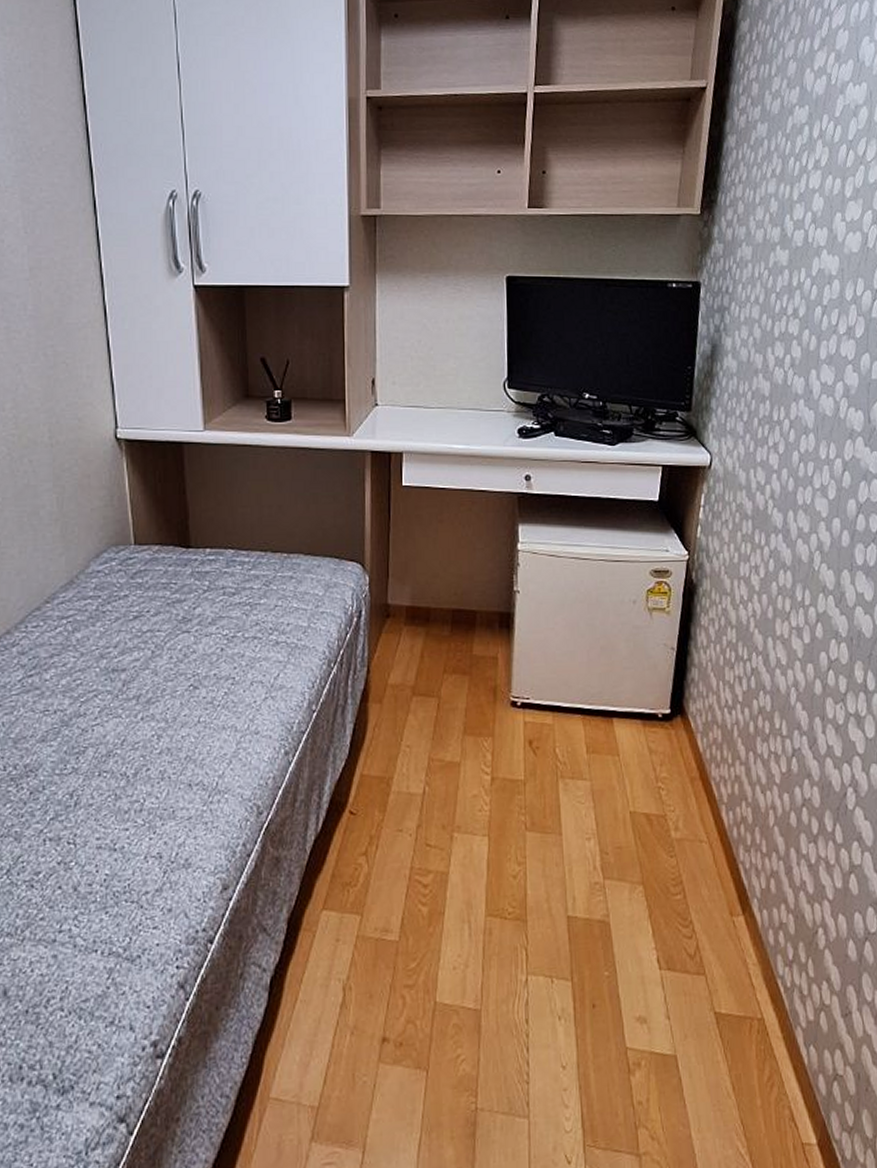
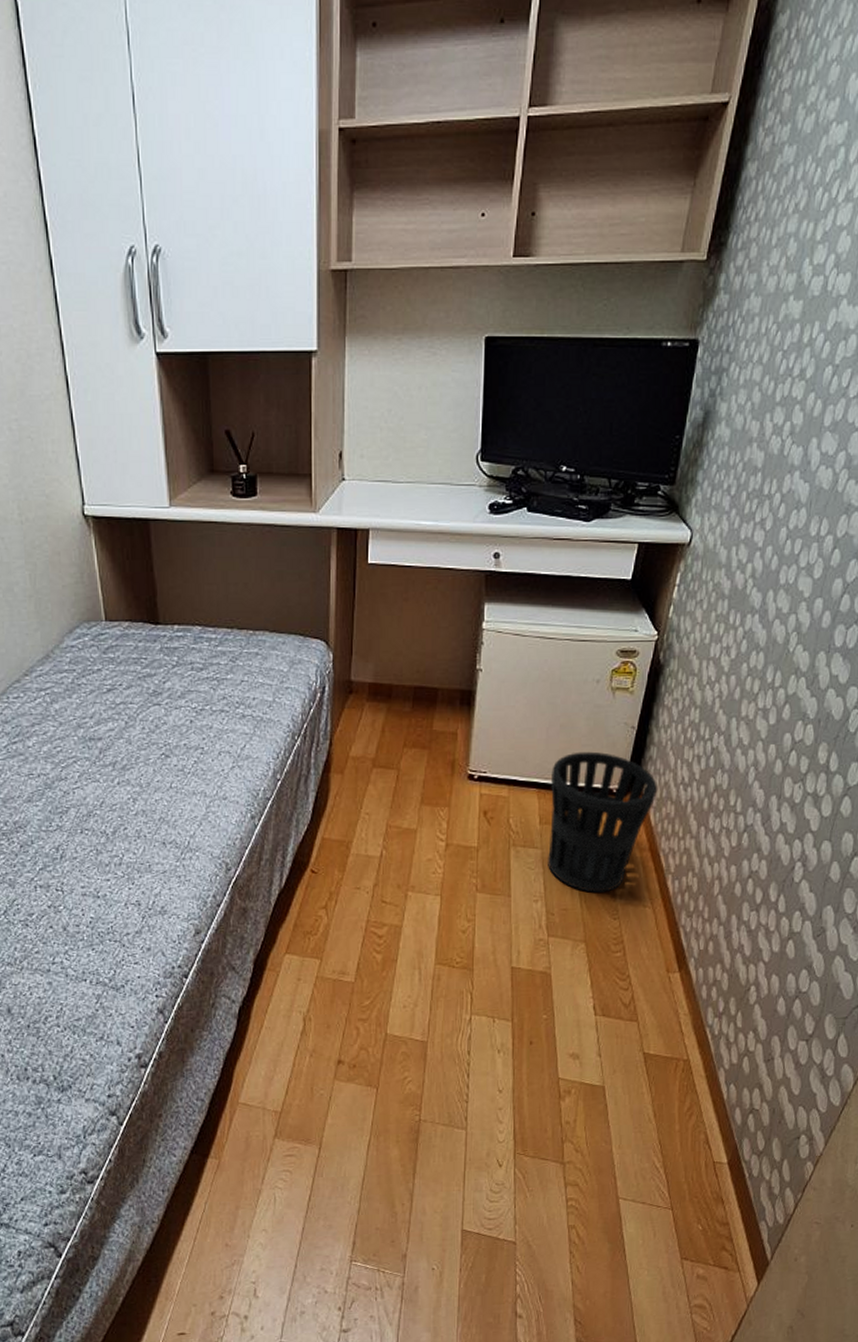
wastebasket: none [595,674,702,828] -> present [548,751,657,893]

